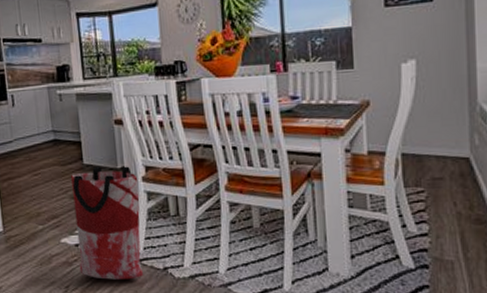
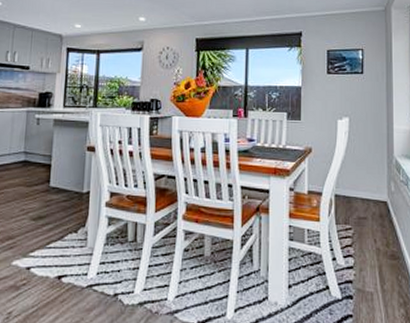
bag: present [71,166,144,280] -> none [26,189,102,306]

